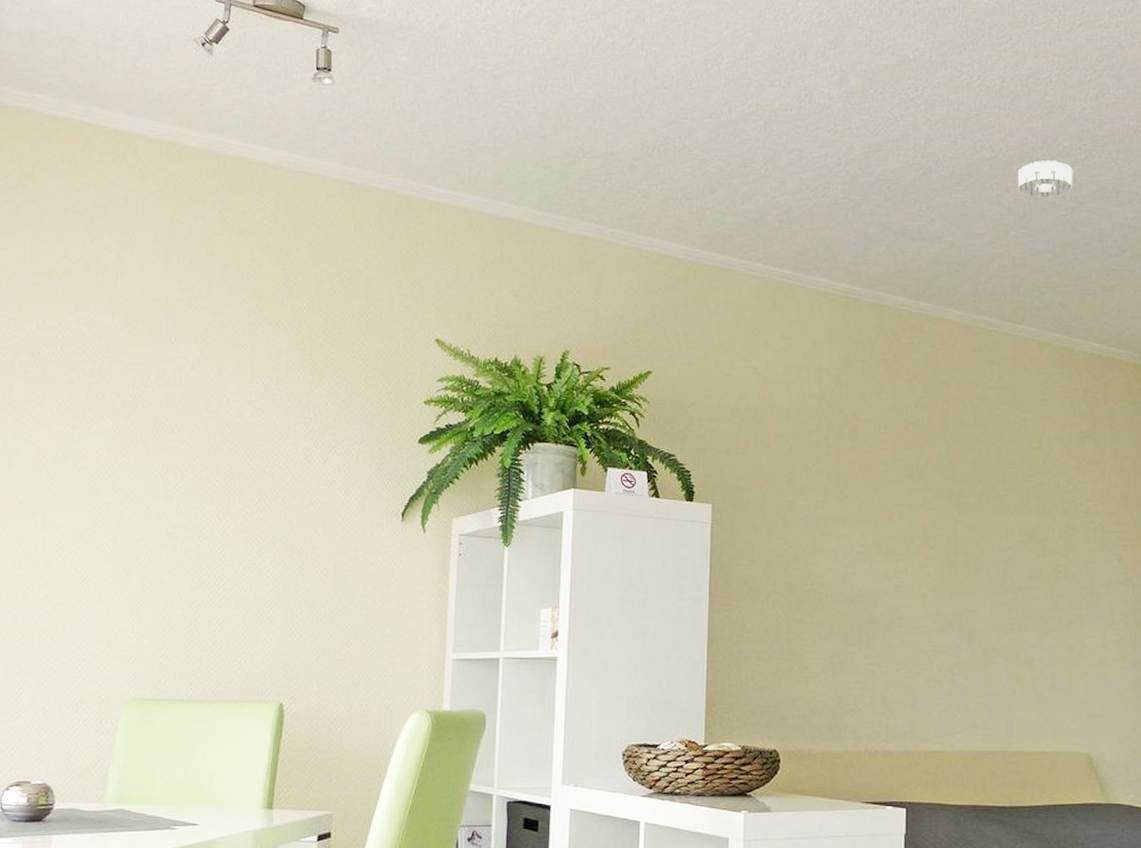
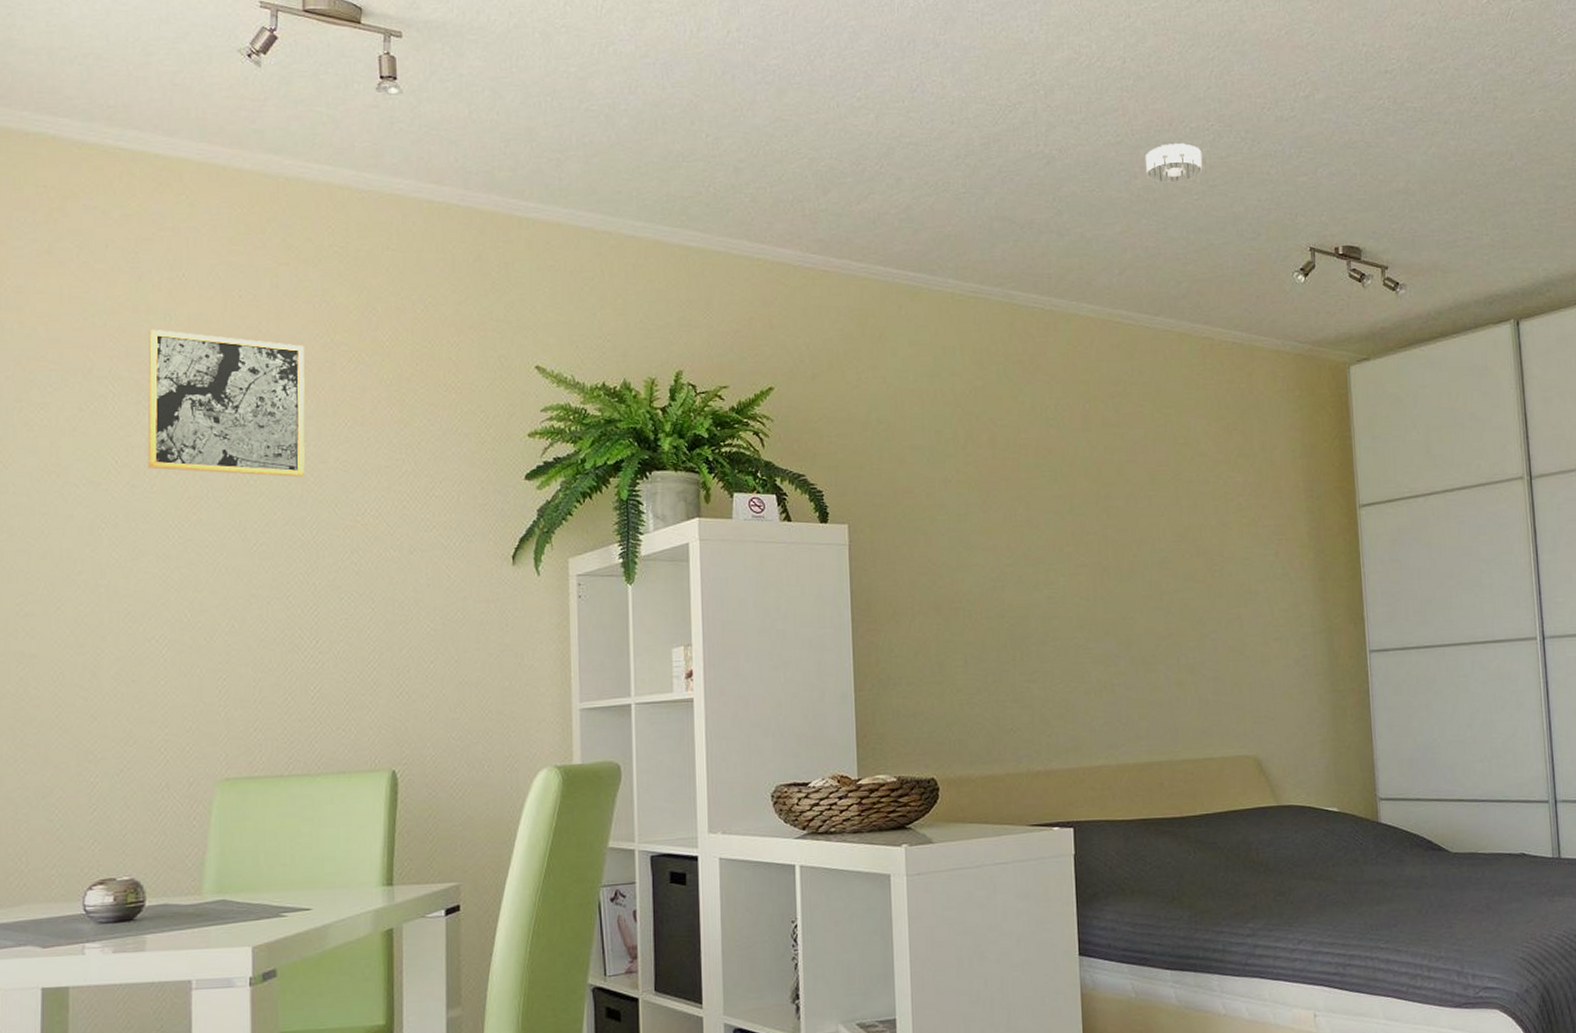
wall art: none [87,286,231,429] -> present [147,329,305,478]

